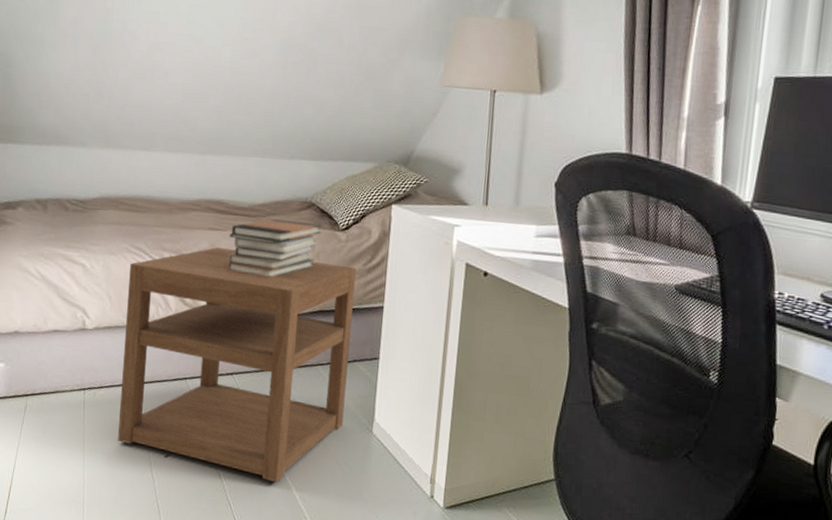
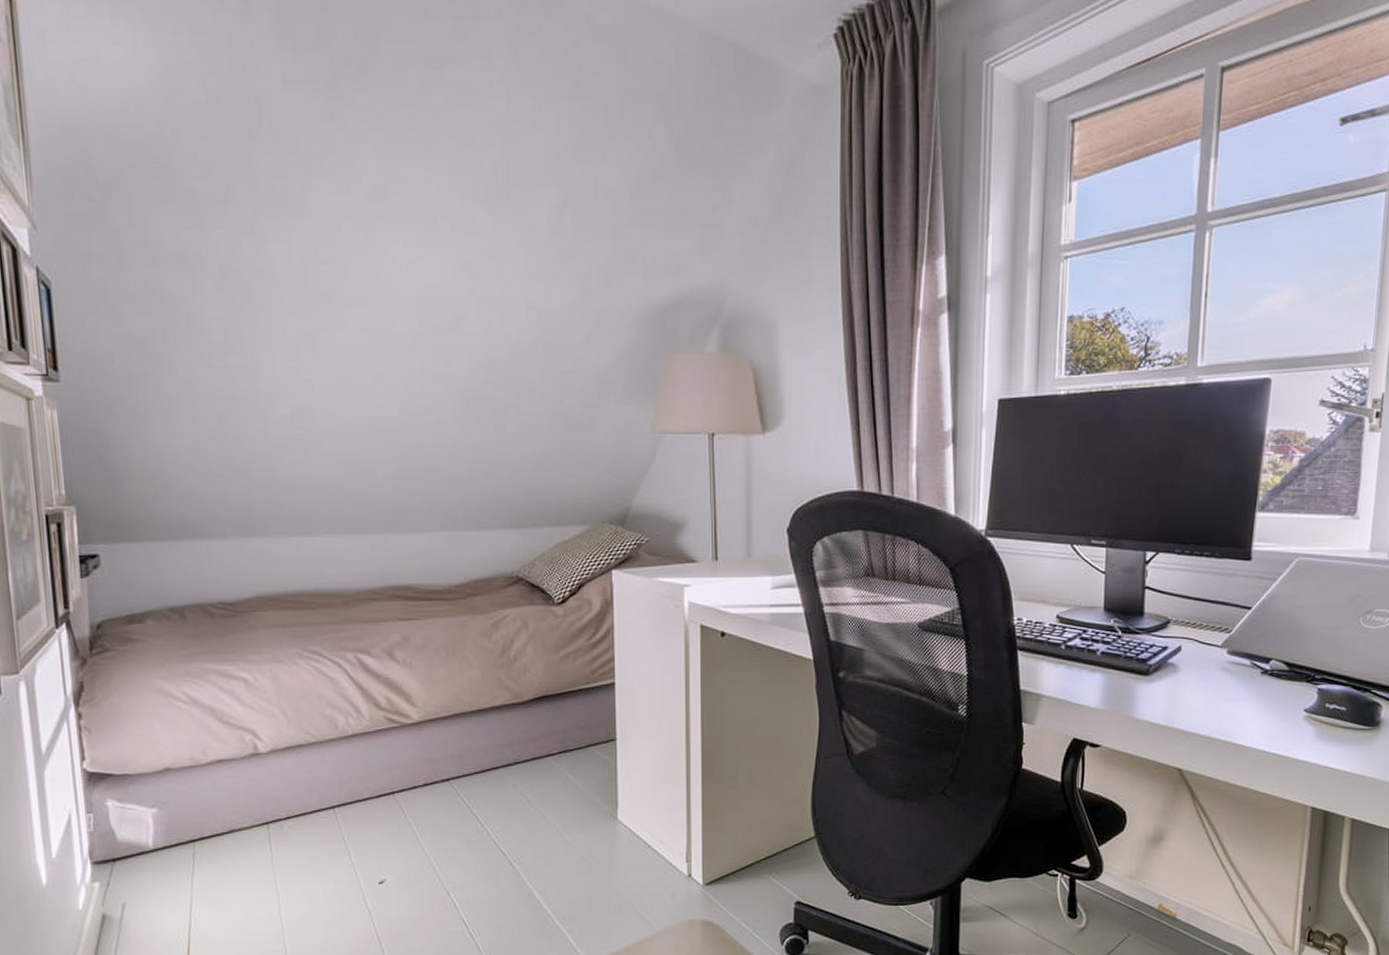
nightstand: present [118,246,356,483] -> none [305,639,584,890]
book stack: present [227,219,322,278] -> none [424,599,534,667]

